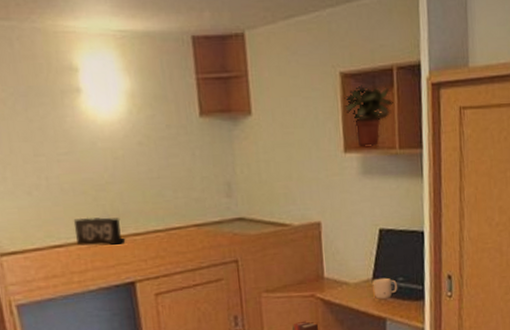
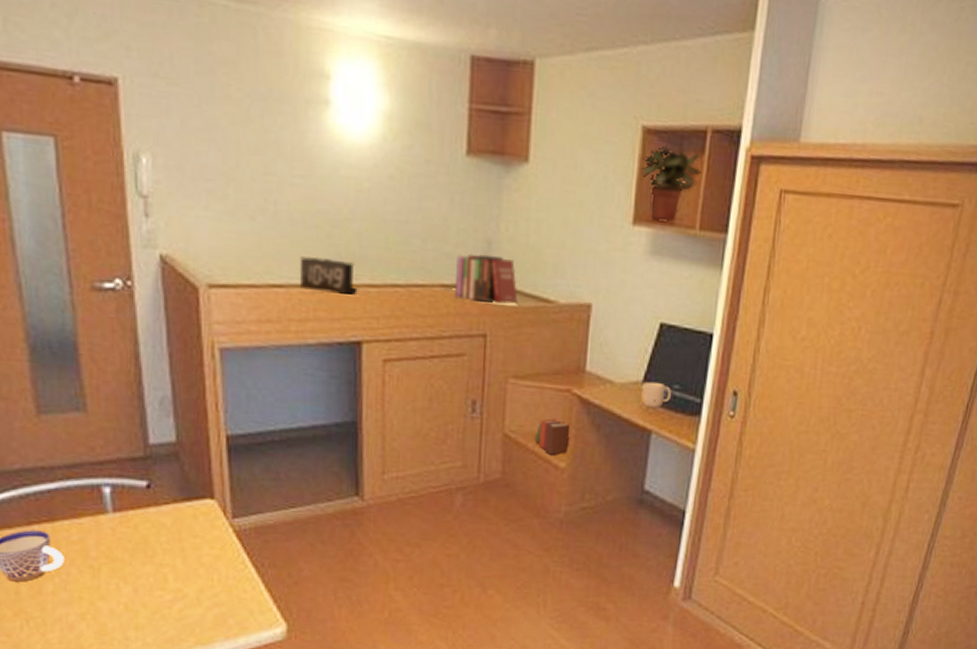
books: none [204,194,260,234] -> present [455,253,518,304]

